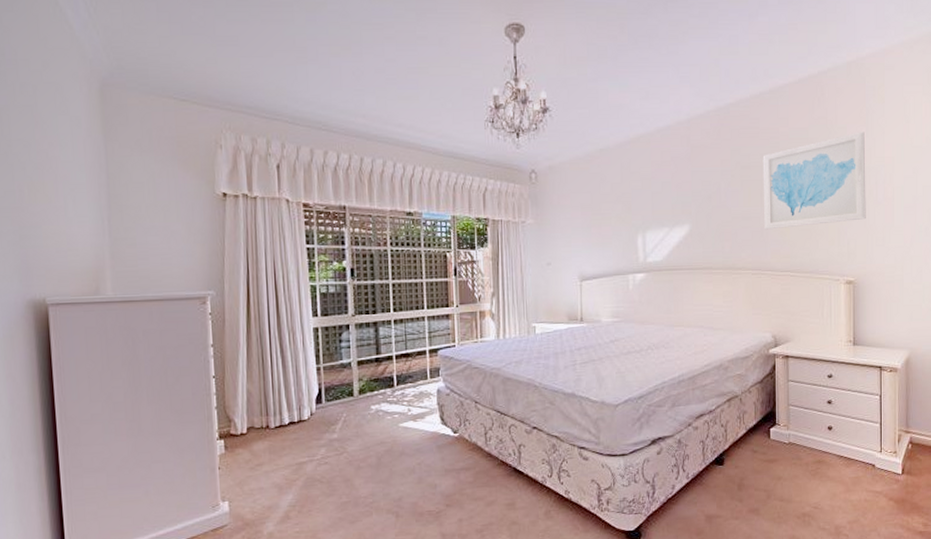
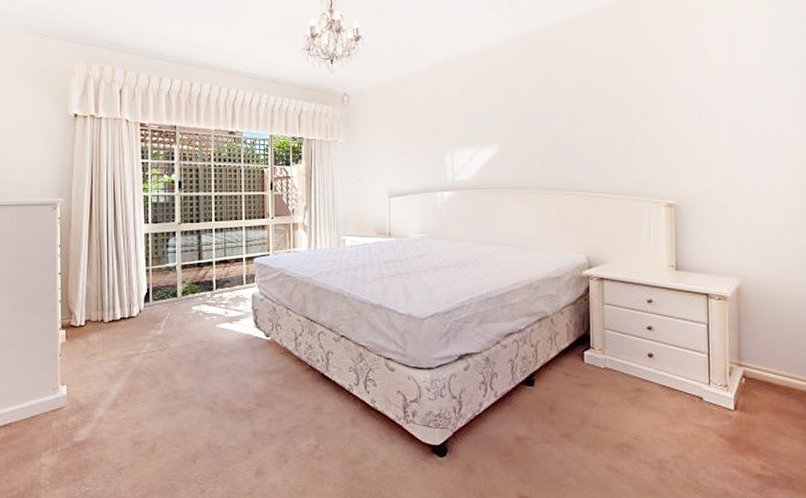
wall art: present [762,132,866,230] -> none [574,53,688,151]

